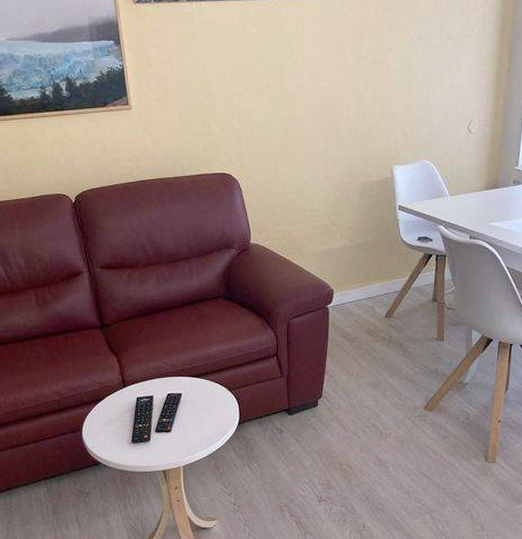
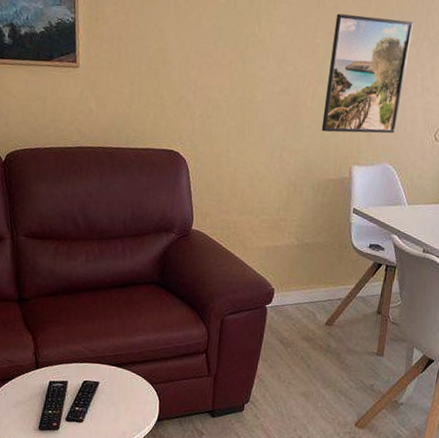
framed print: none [360,25,435,138] -> present [321,13,413,134]

